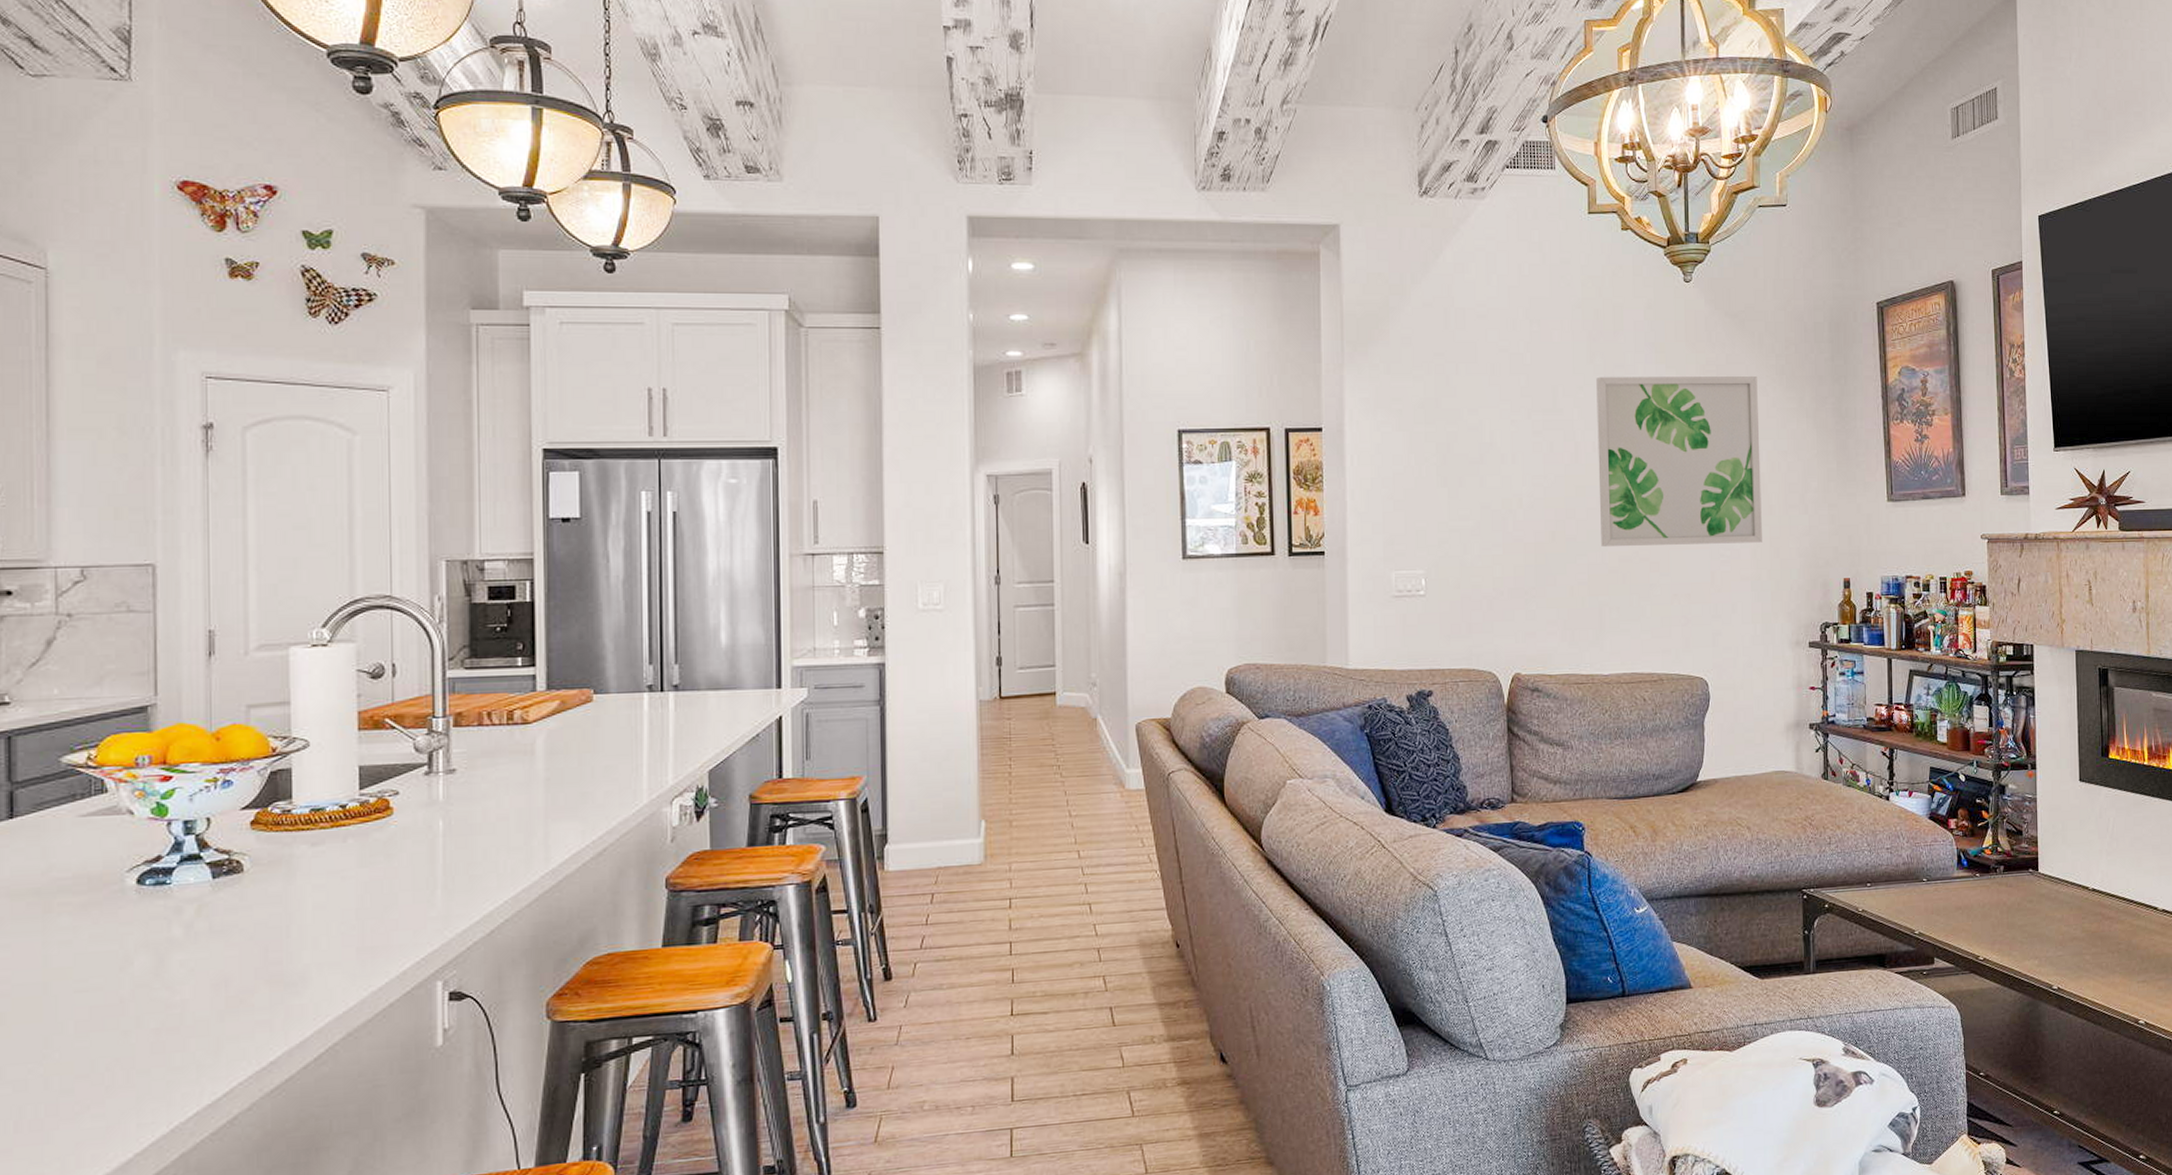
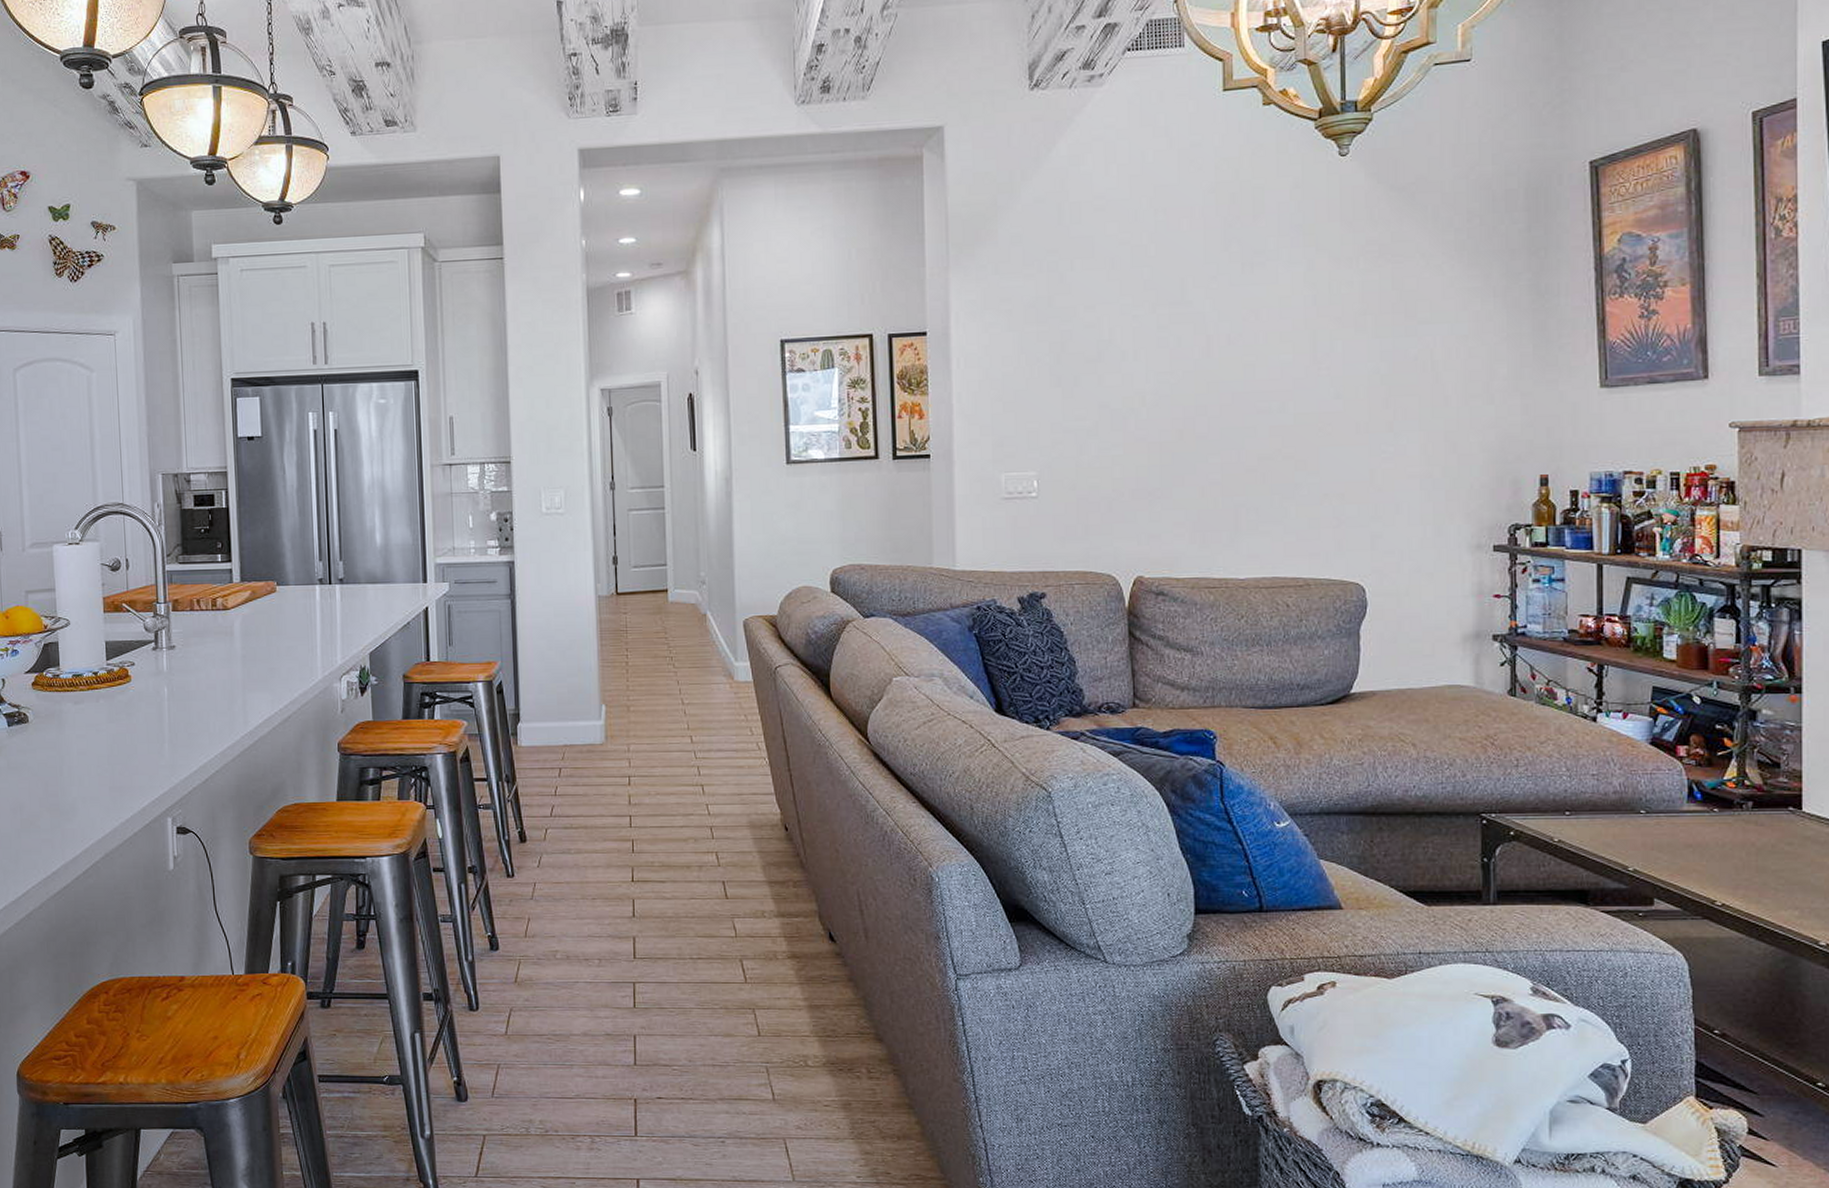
wall art: present [1596,376,1762,548] -> none [1232,254,1435,446]

